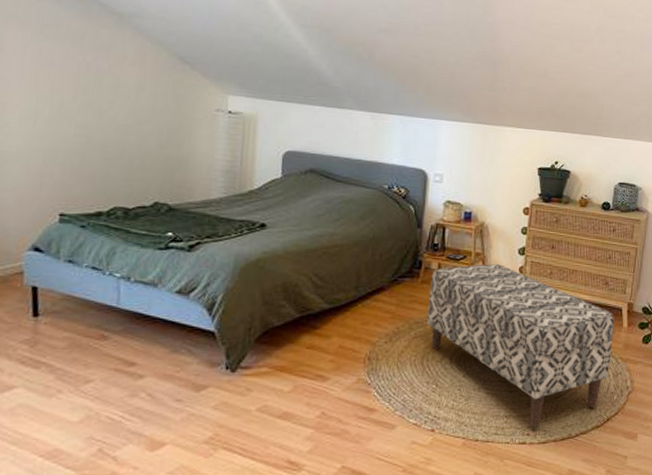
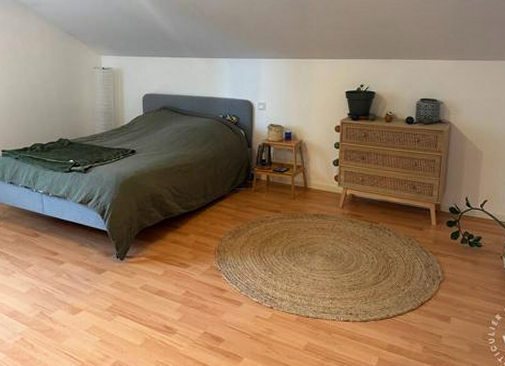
bench: present [427,263,615,428] -> none [261,173,424,309]

